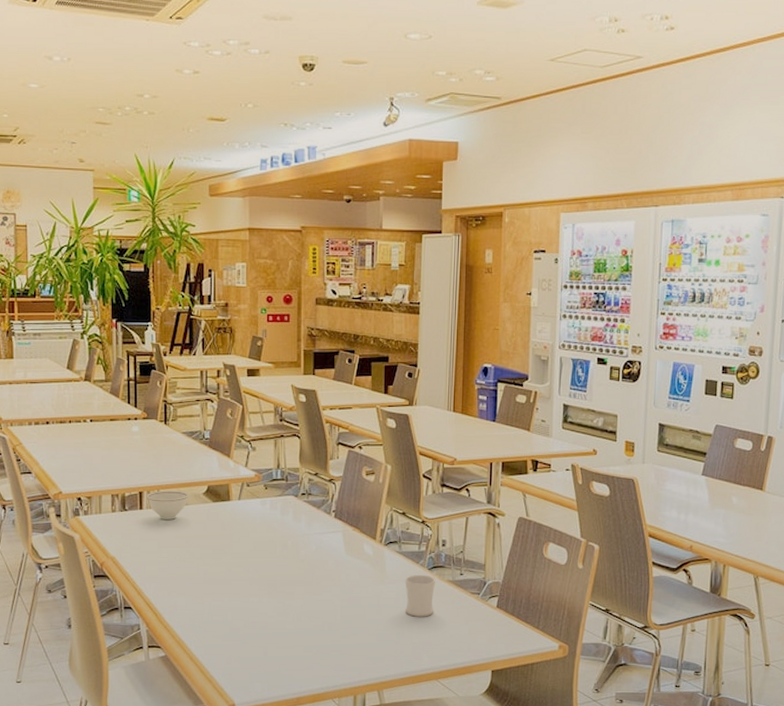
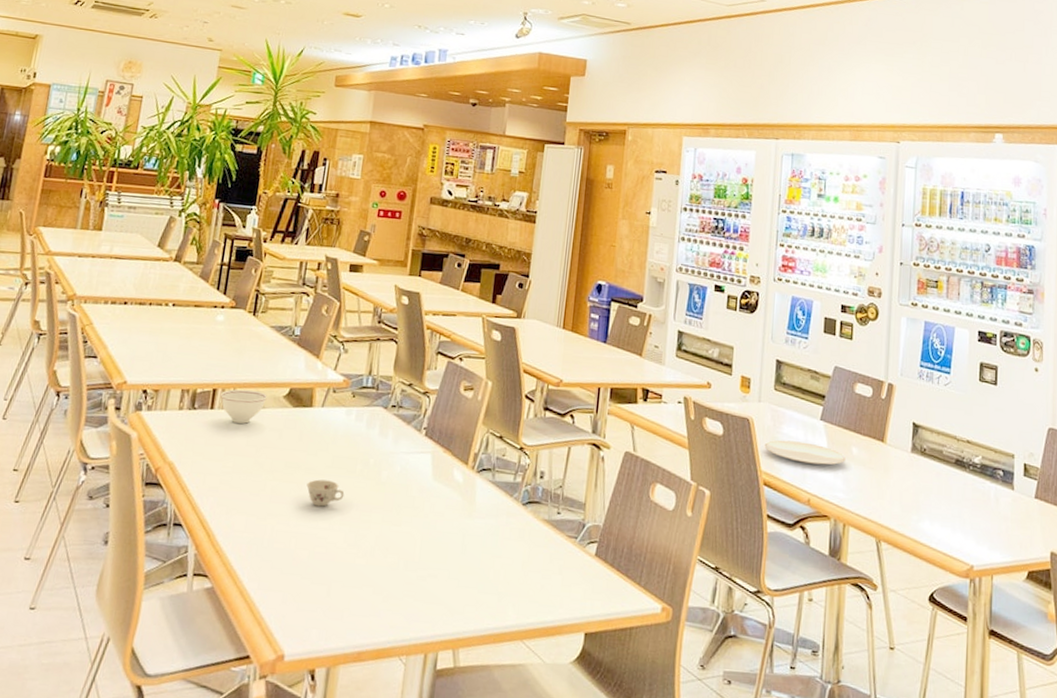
teacup: none [234,562,269,584] -> present [306,479,345,507]
mug: present [405,574,436,617] -> none [493,509,530,562]
plate: none [649,496,726,515] -> present [764,440,846,465]

